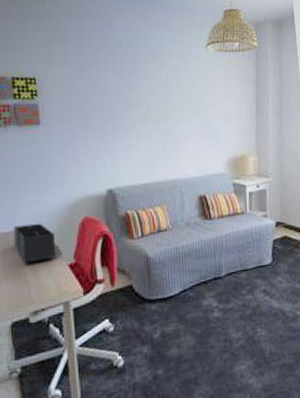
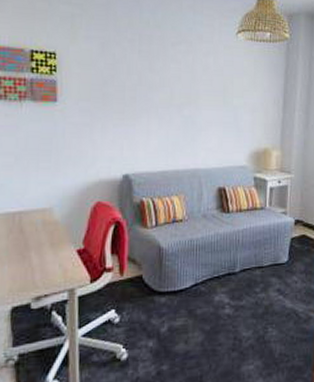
desk organizer: present [13,223,55,264] -> none [20,204,64,246]

